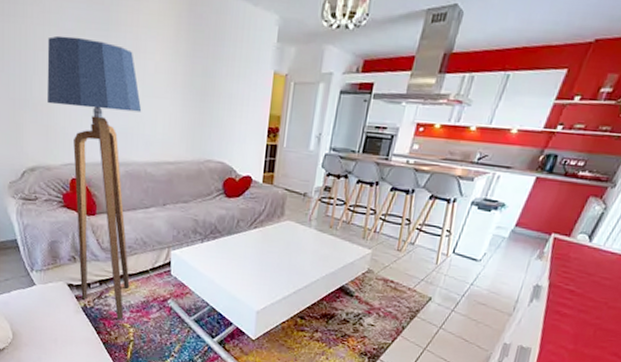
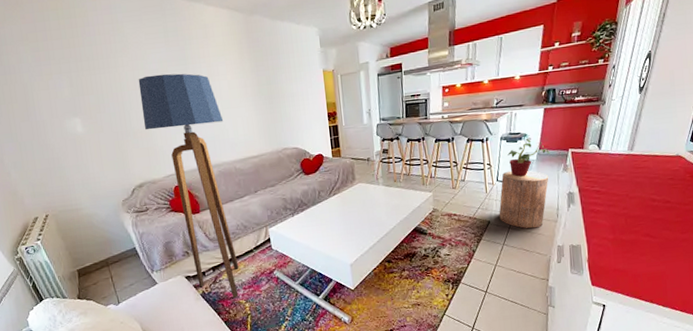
stool: none [443,244,518,318] -> present [499,171,549,229]
potted plant: none [472,209,529,255] -> present [508,137,550,177]

